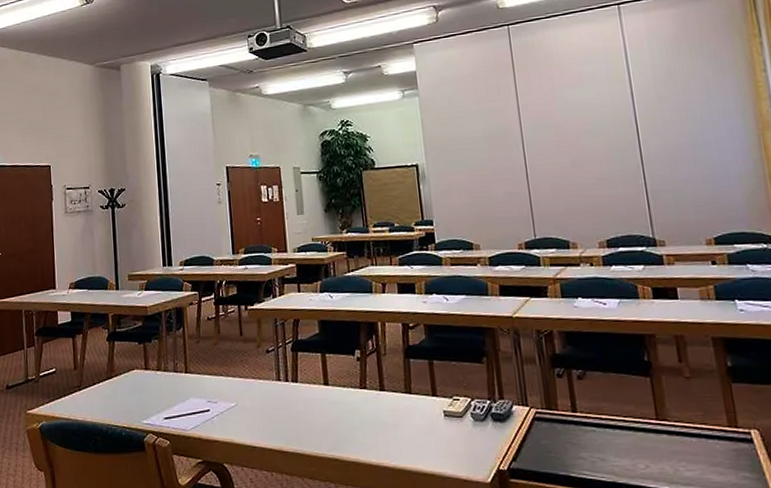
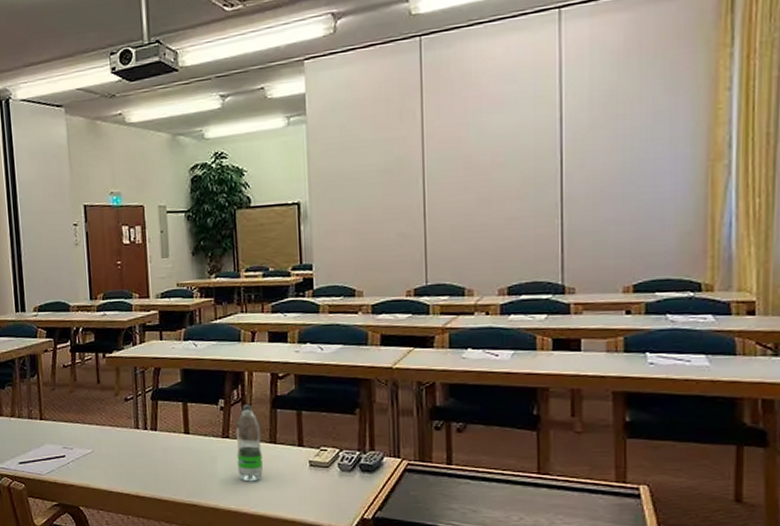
bottle: none [372,355,401,434] -> present [235,405,263,482]

